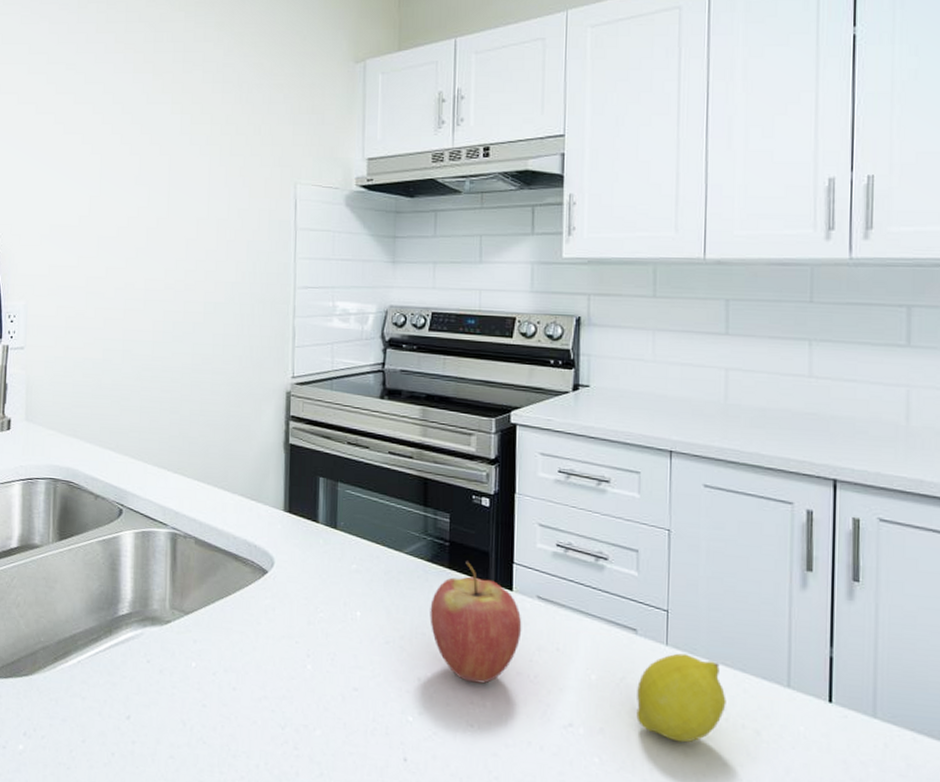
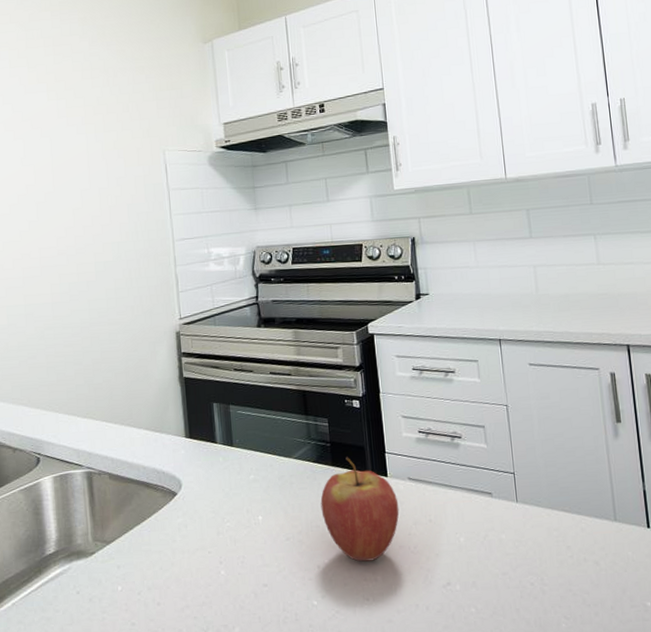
fruit: present [636,653,726,743] -> none [498,507,570,583]

